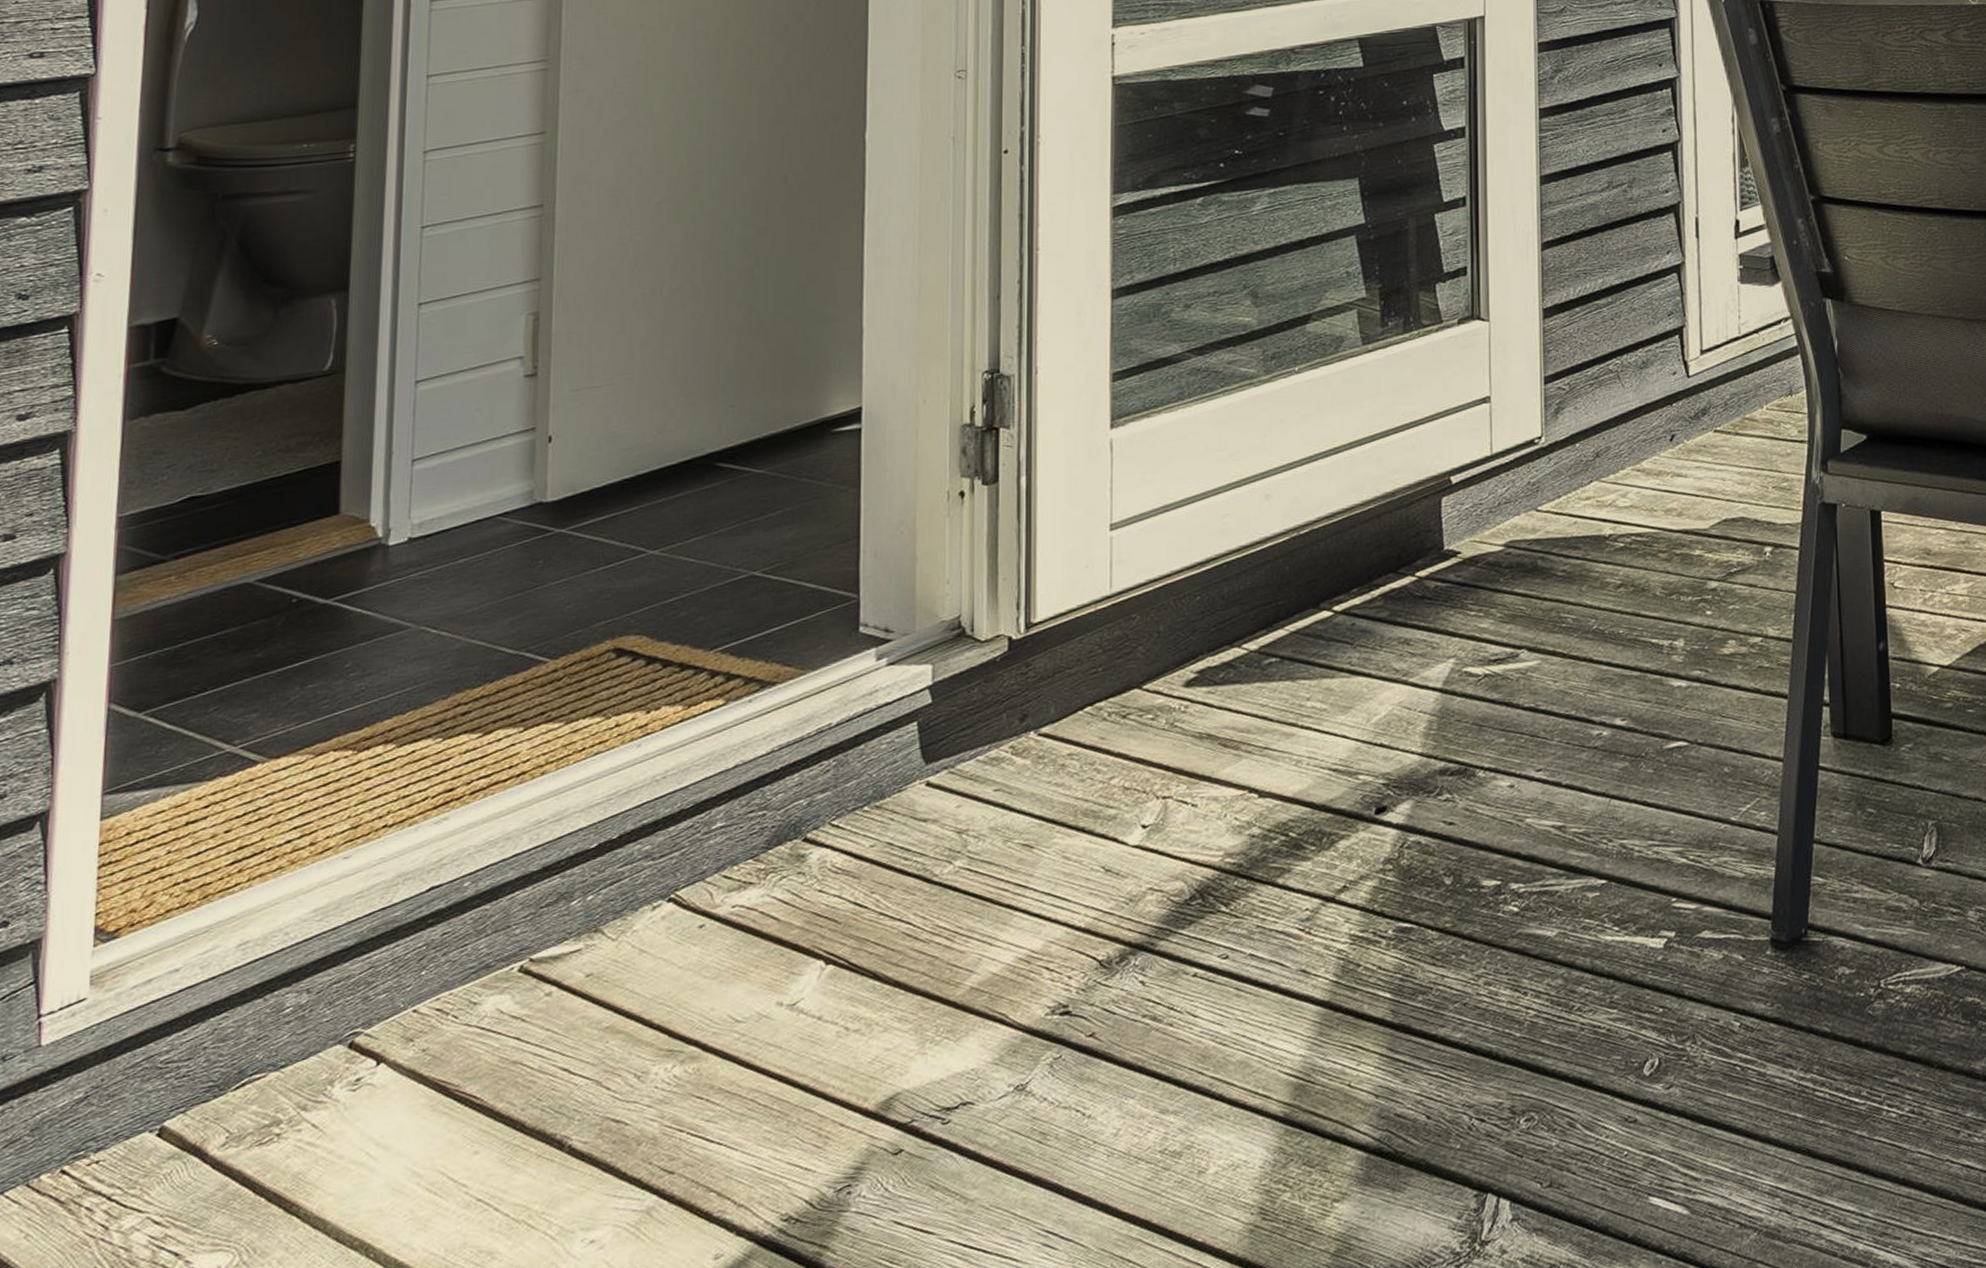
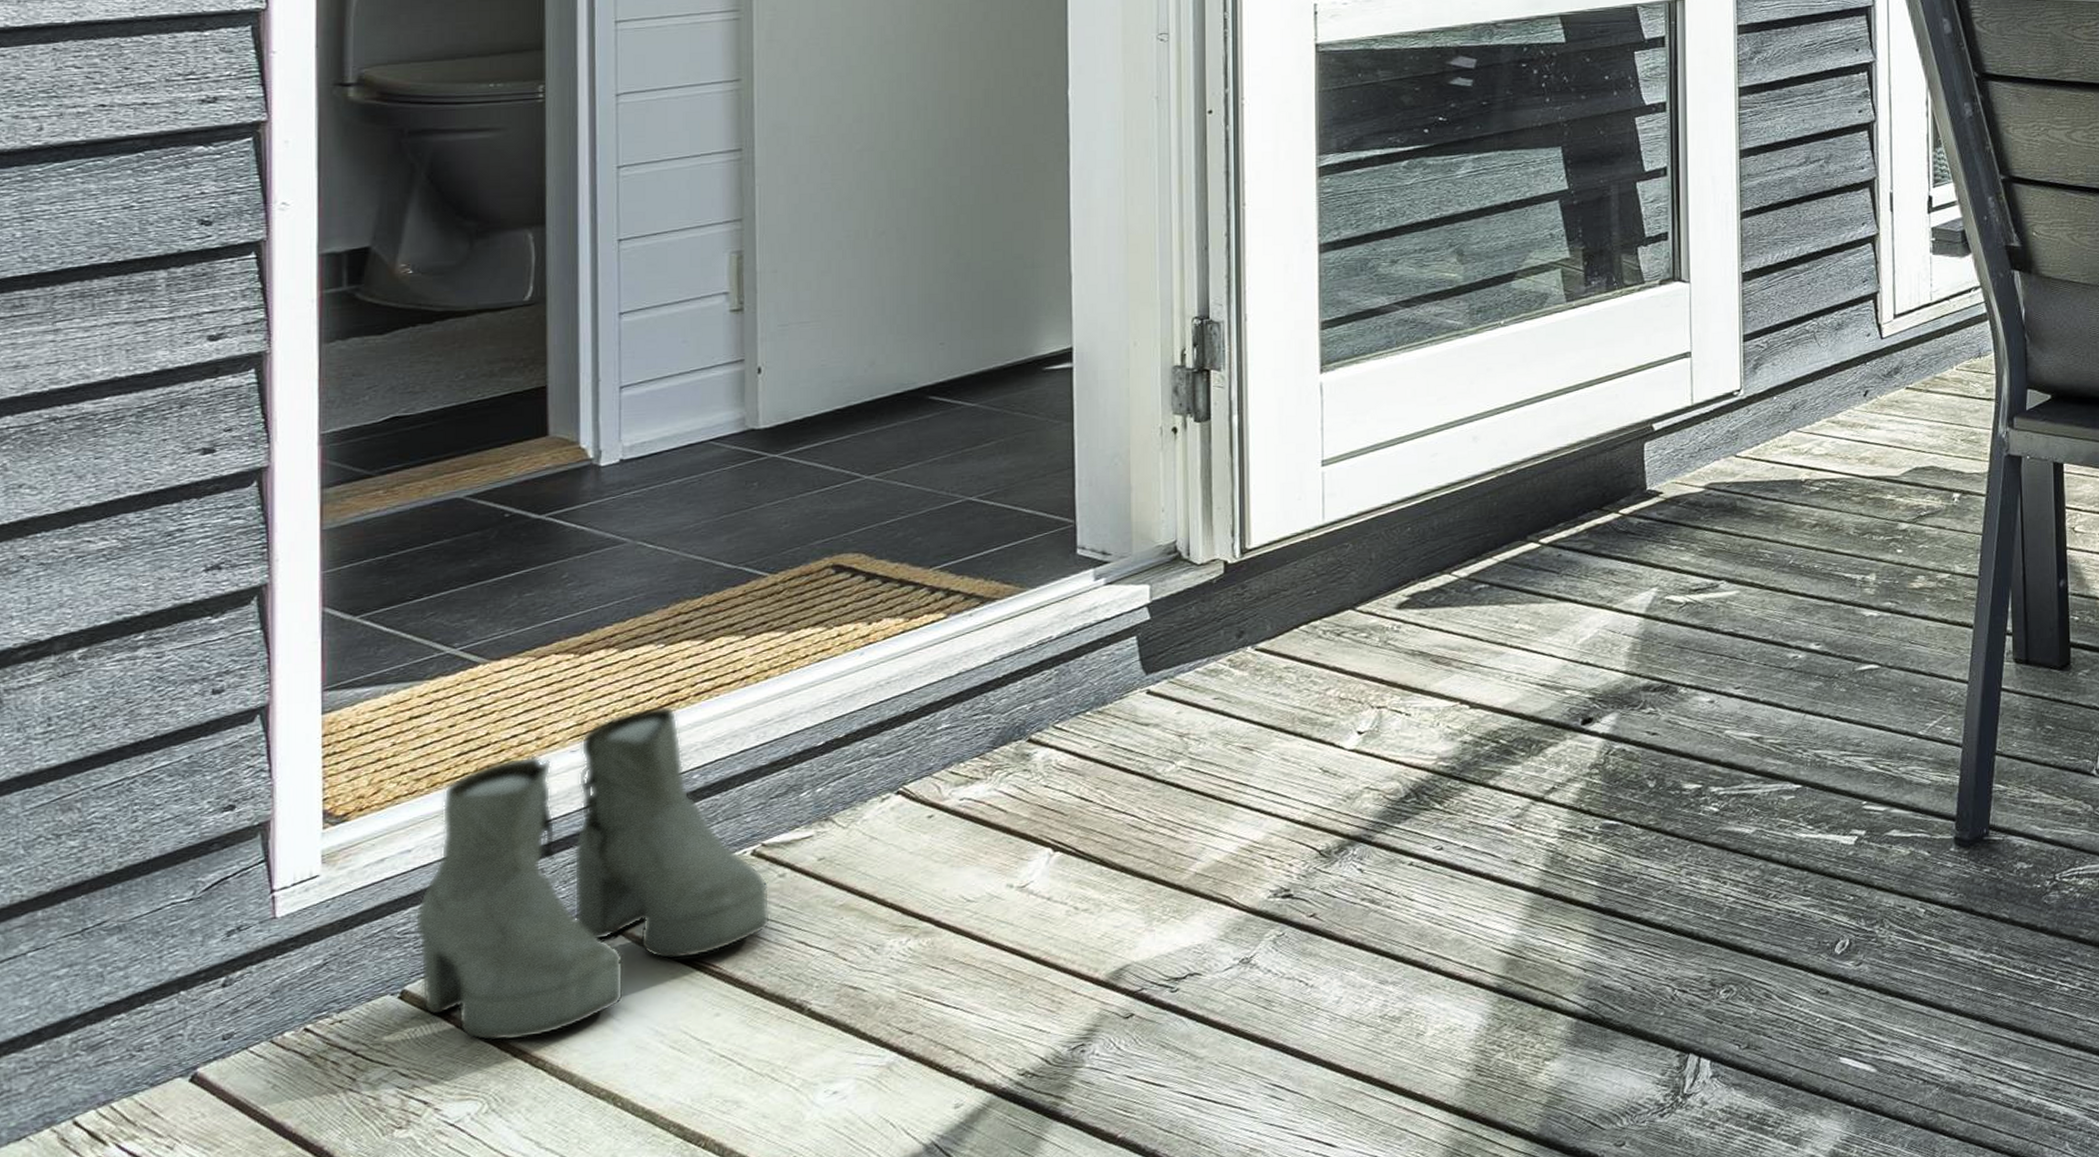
boots: none [177,806,536,1185] -> present [415,705,771,1042]

